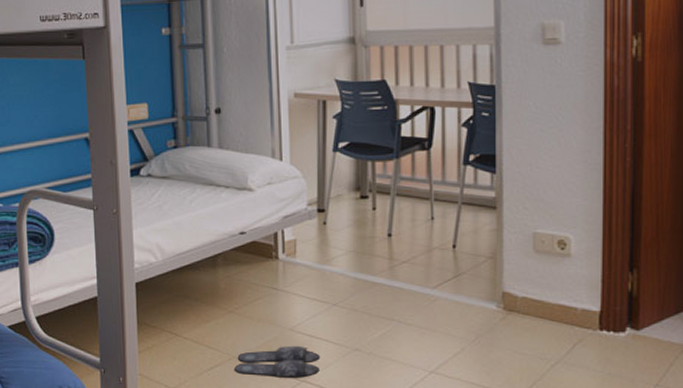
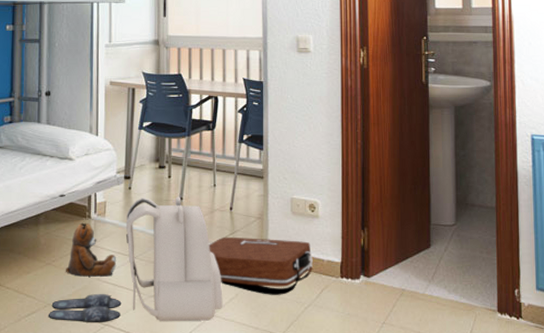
teddy bear: none [252,264,313,327] -> present [66,222,117,277]
backpack: none [322,232,446,378] -> present [126,196,223,321]
suitcase: none [426,280,562,350] -> present [209,236,313,295]

